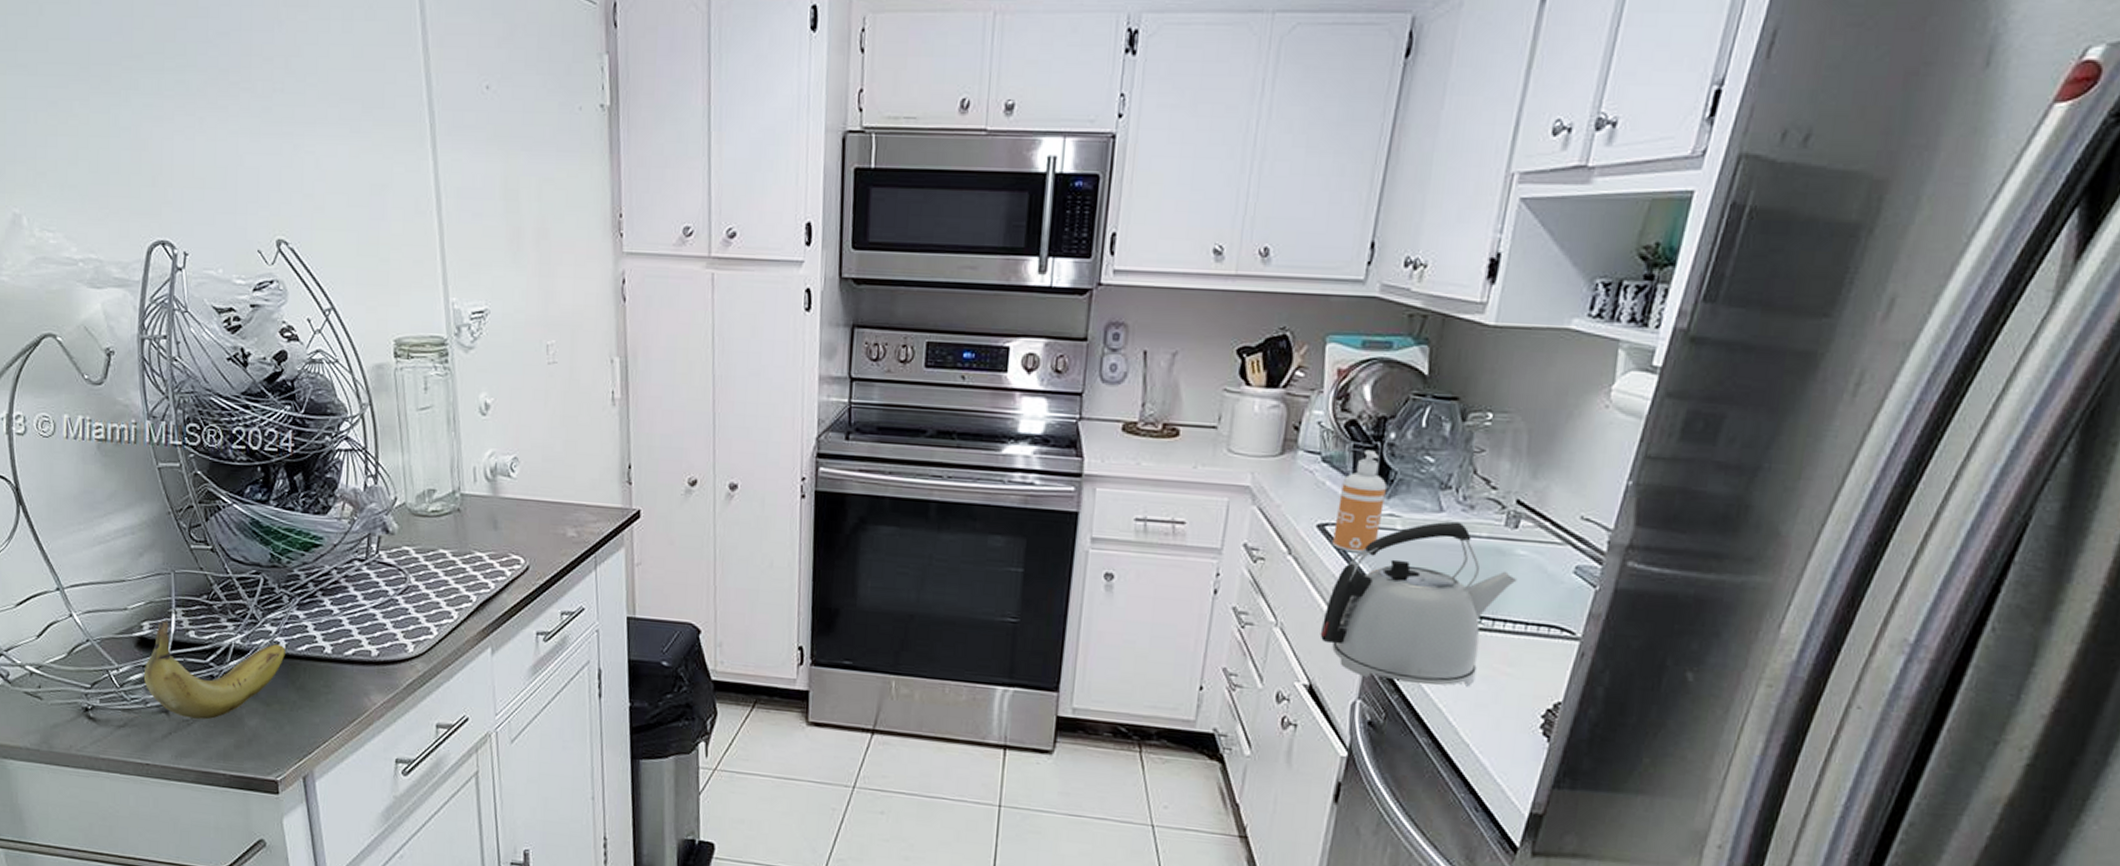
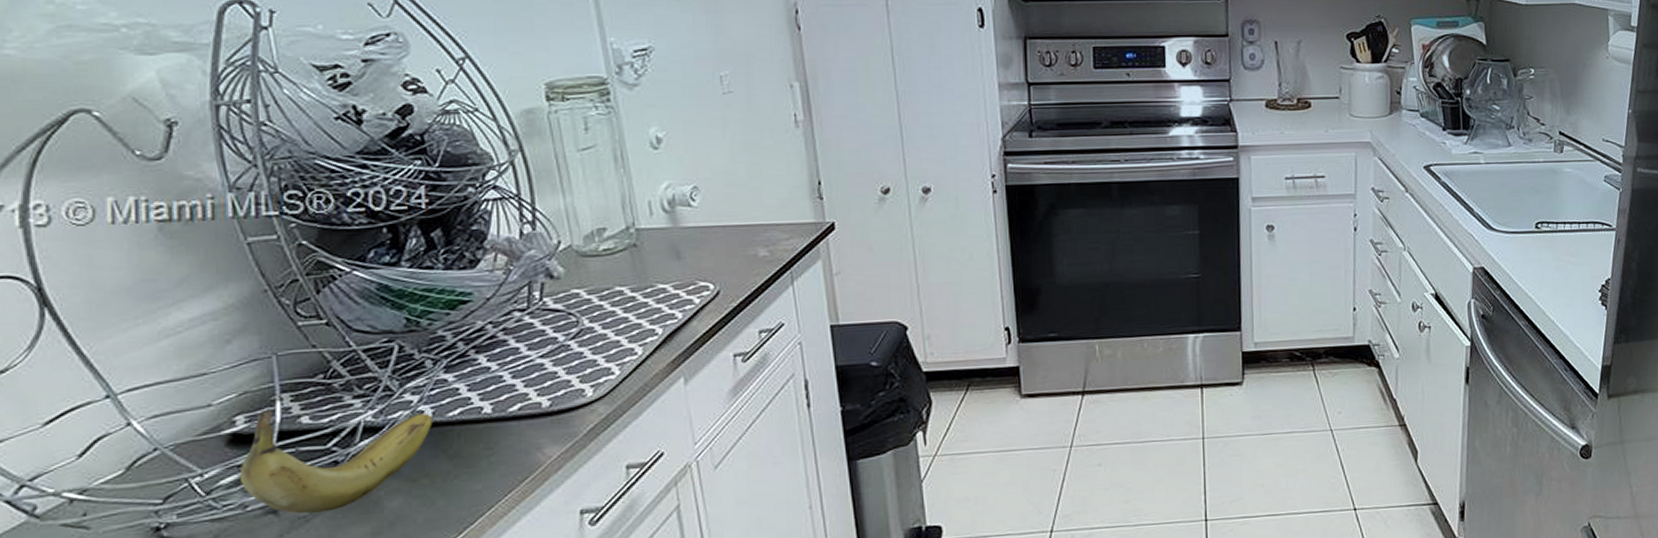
kettle: present [1320,521,1518,686] -> none [1437,152,1568,281]
soap dispenser: present [1332,449,1388,553] -> none [1436,104,1470,185]

